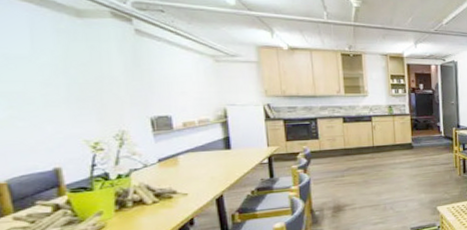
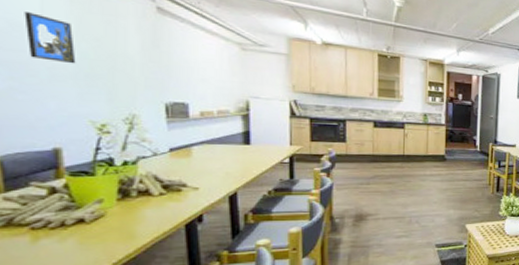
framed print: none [17,45,67,89] -> present [24,12,76,64]

